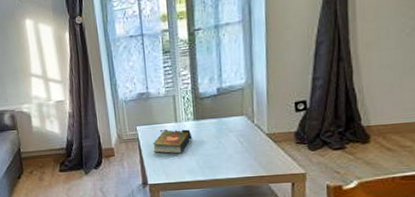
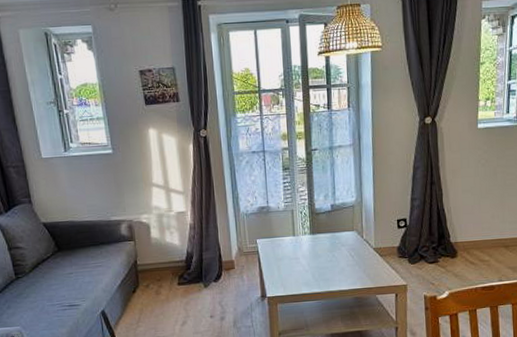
book: present [153,129,193,154] -> none [272,243,309,267]

